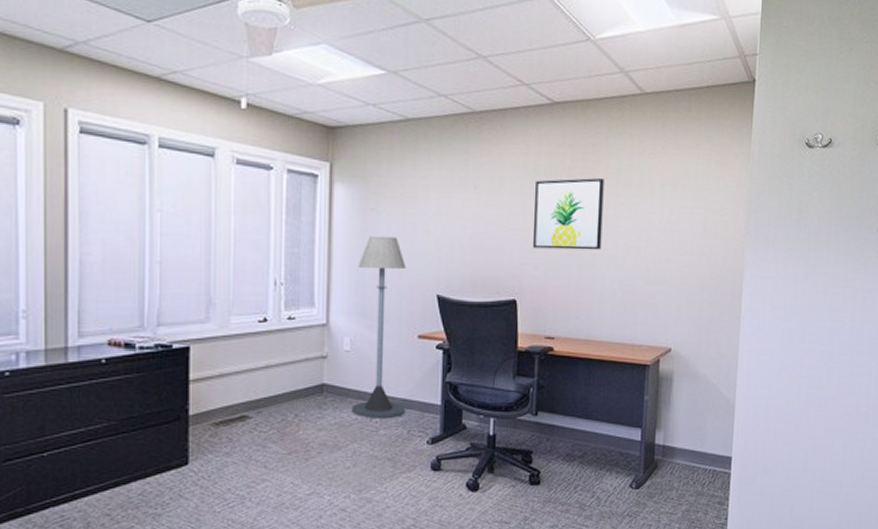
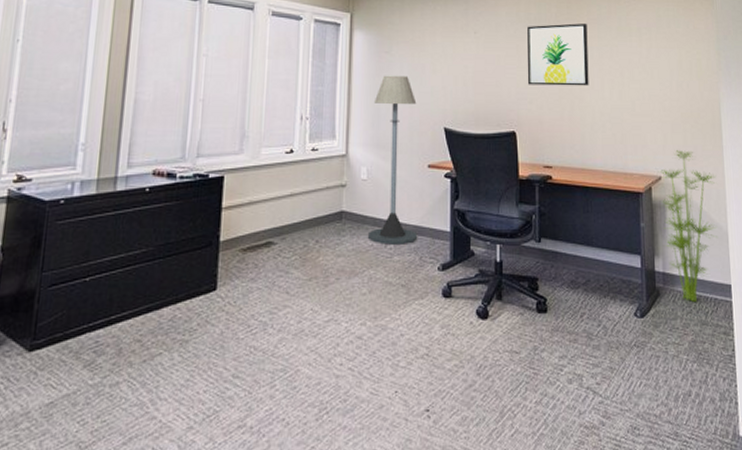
indoor plant: none [668,321,729,473] -> present [660,150,717,302]

